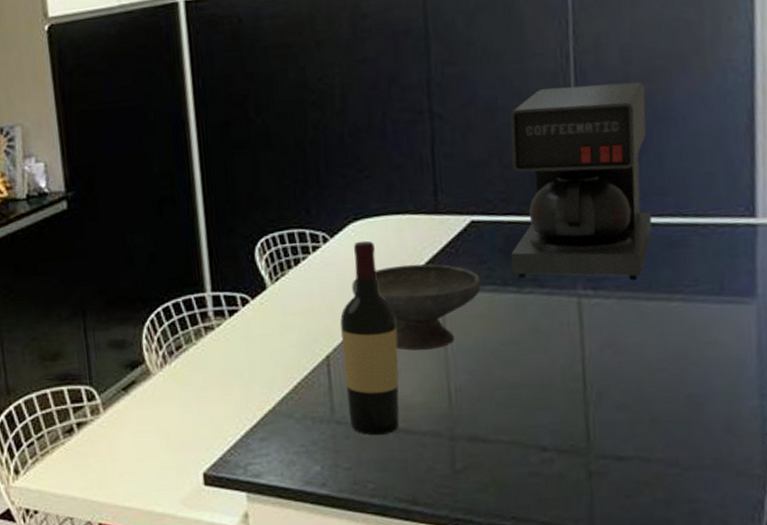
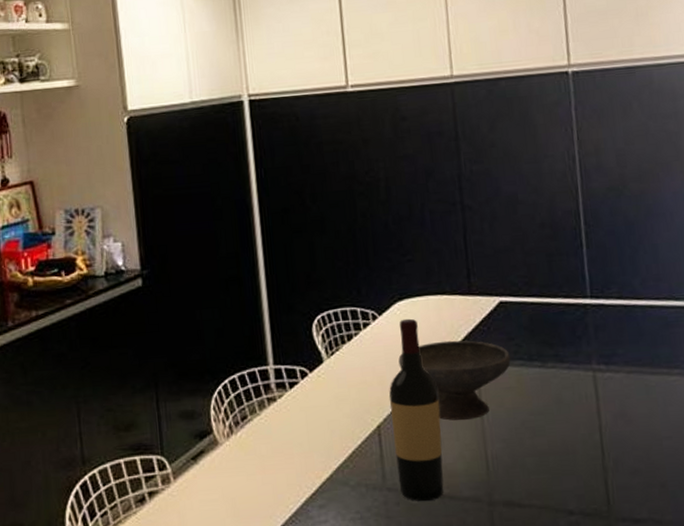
coffee maker: present [510,82,652,280] -> none [528,182,651,356]

